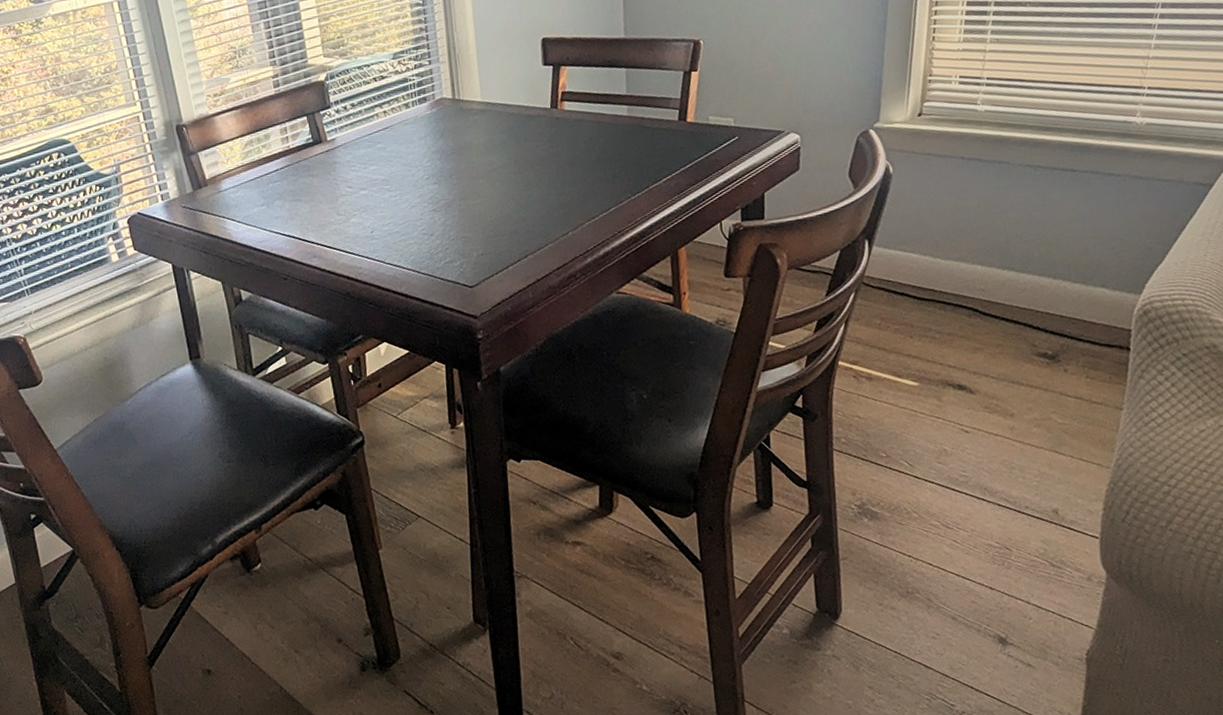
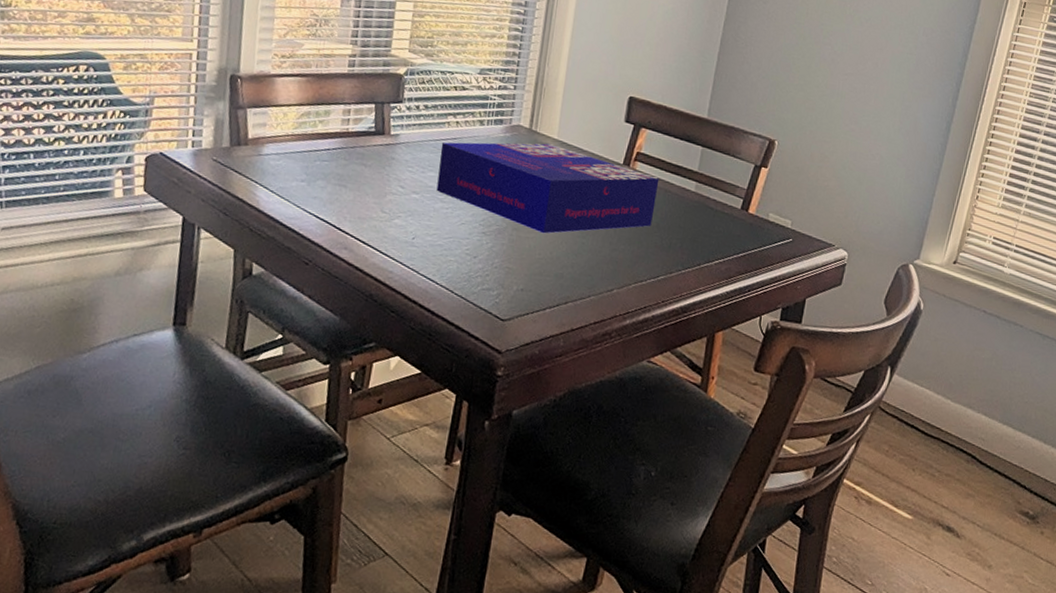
board game: none [375,107,592,196] -> present [436,142,660,234]

